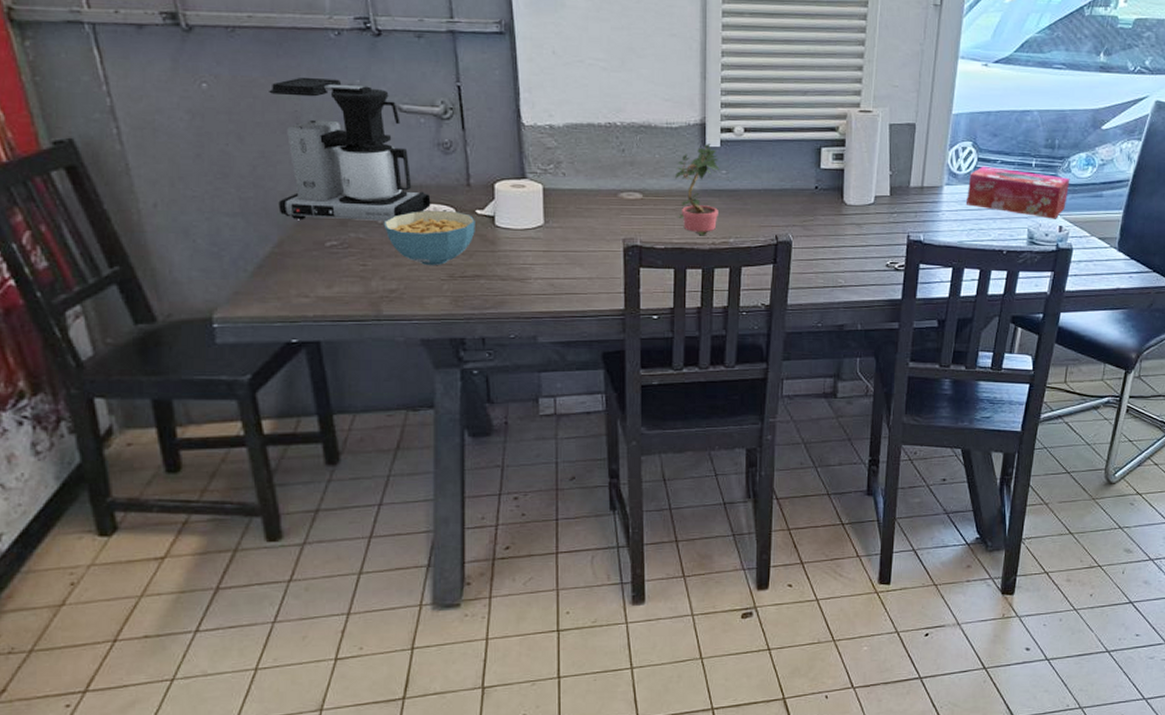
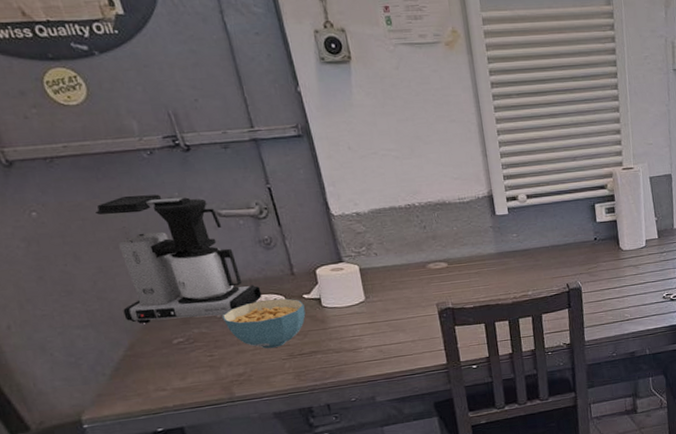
potted plant: present [675,144,720,236] -> none [473,212,516,293]

